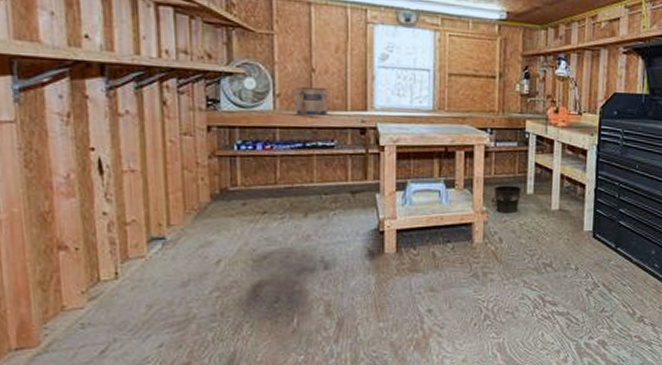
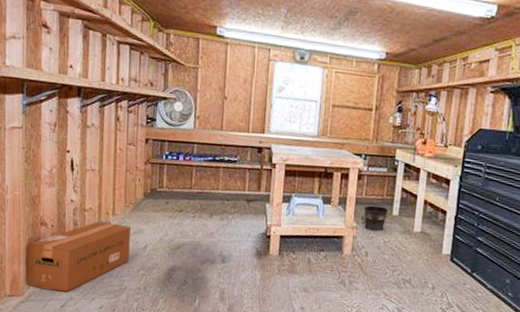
box: none [39,236,197,334] -> present [27,221,131,293]
paint can: present [295,87,331,117] -> none [210,111,237,136]

